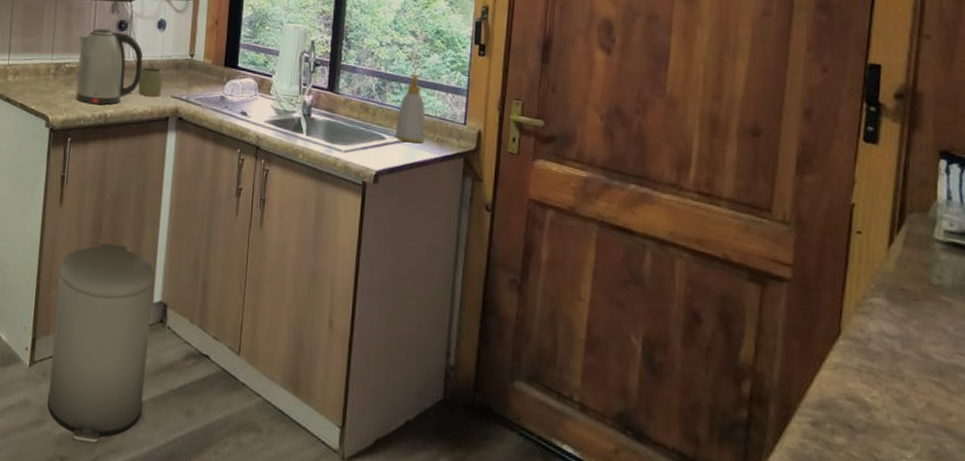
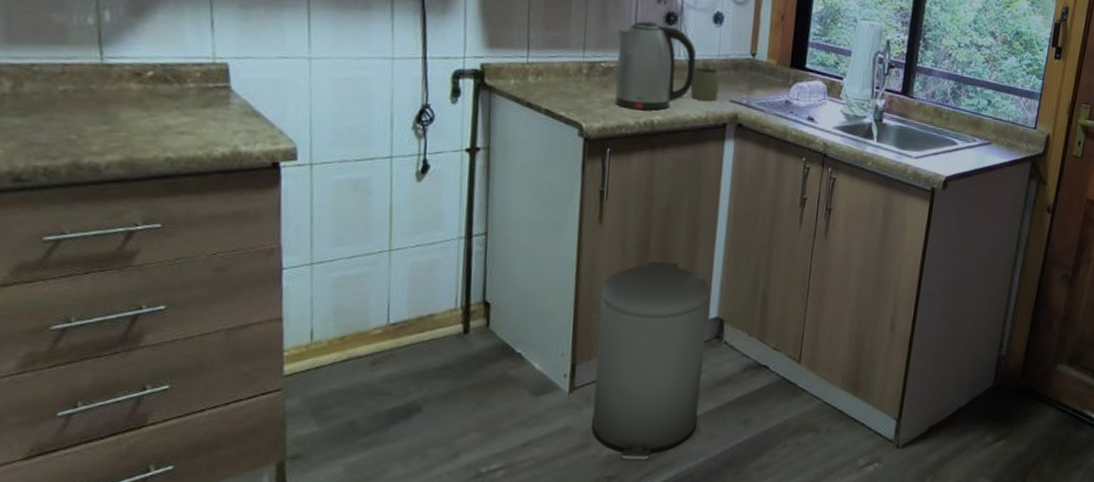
soap bottle: present [395,73,426,144] -> none [966,76,999,148]

